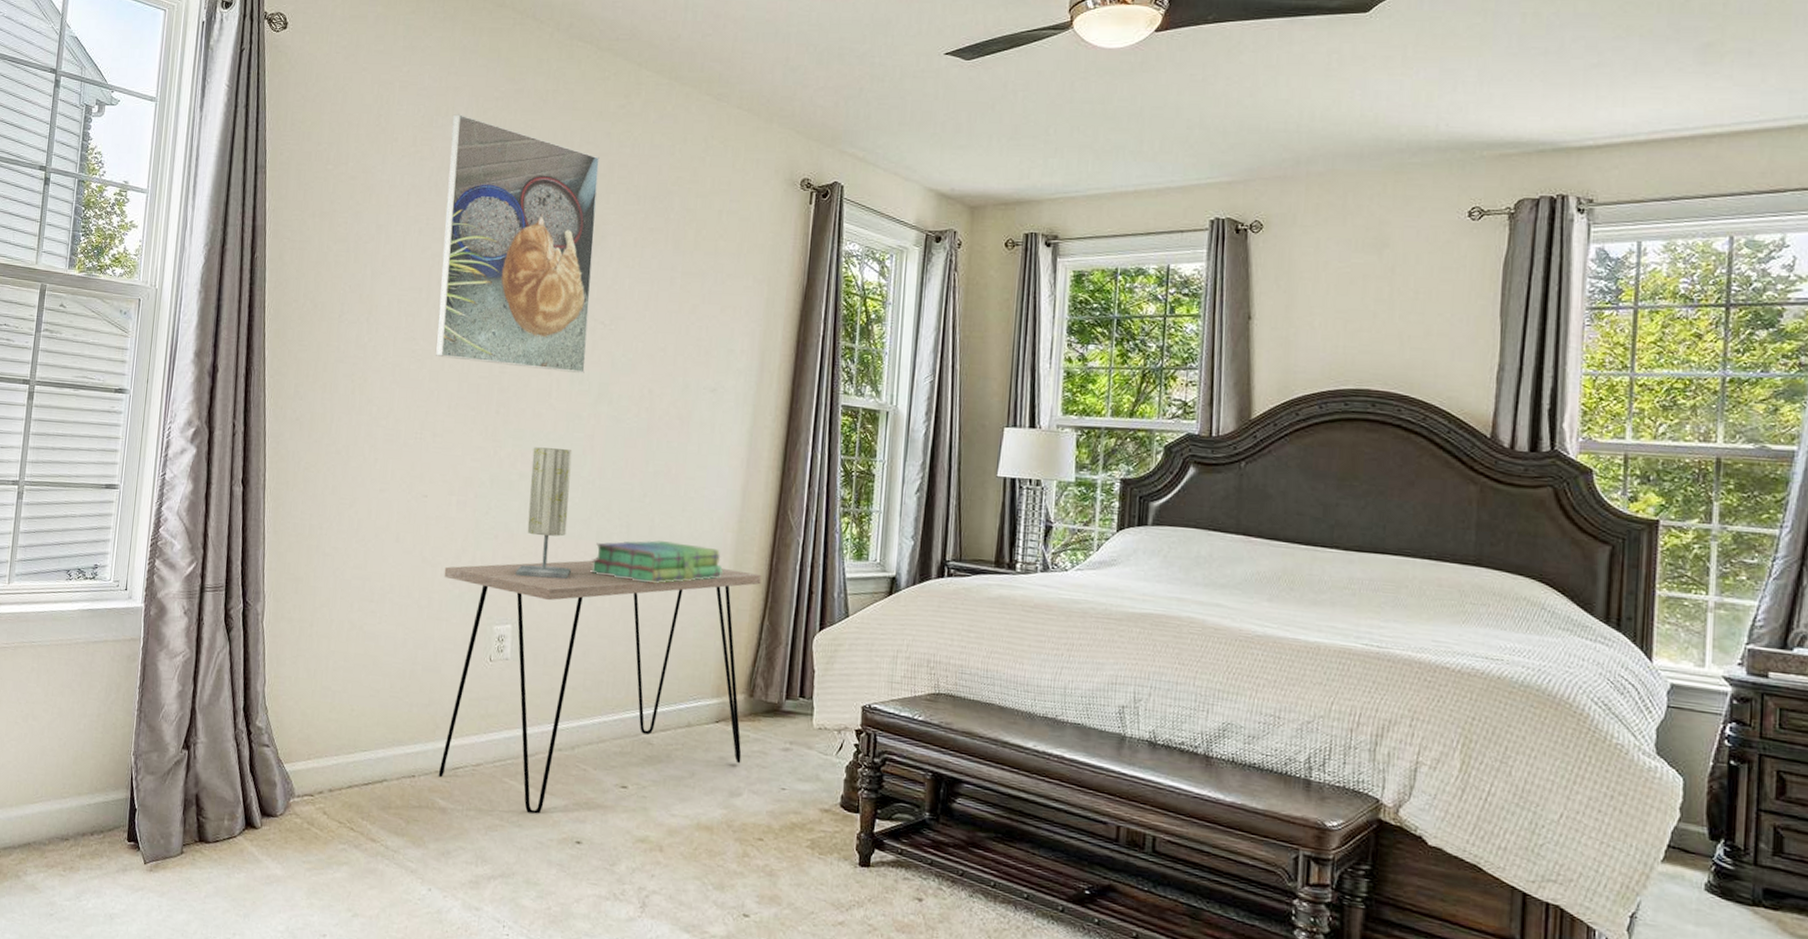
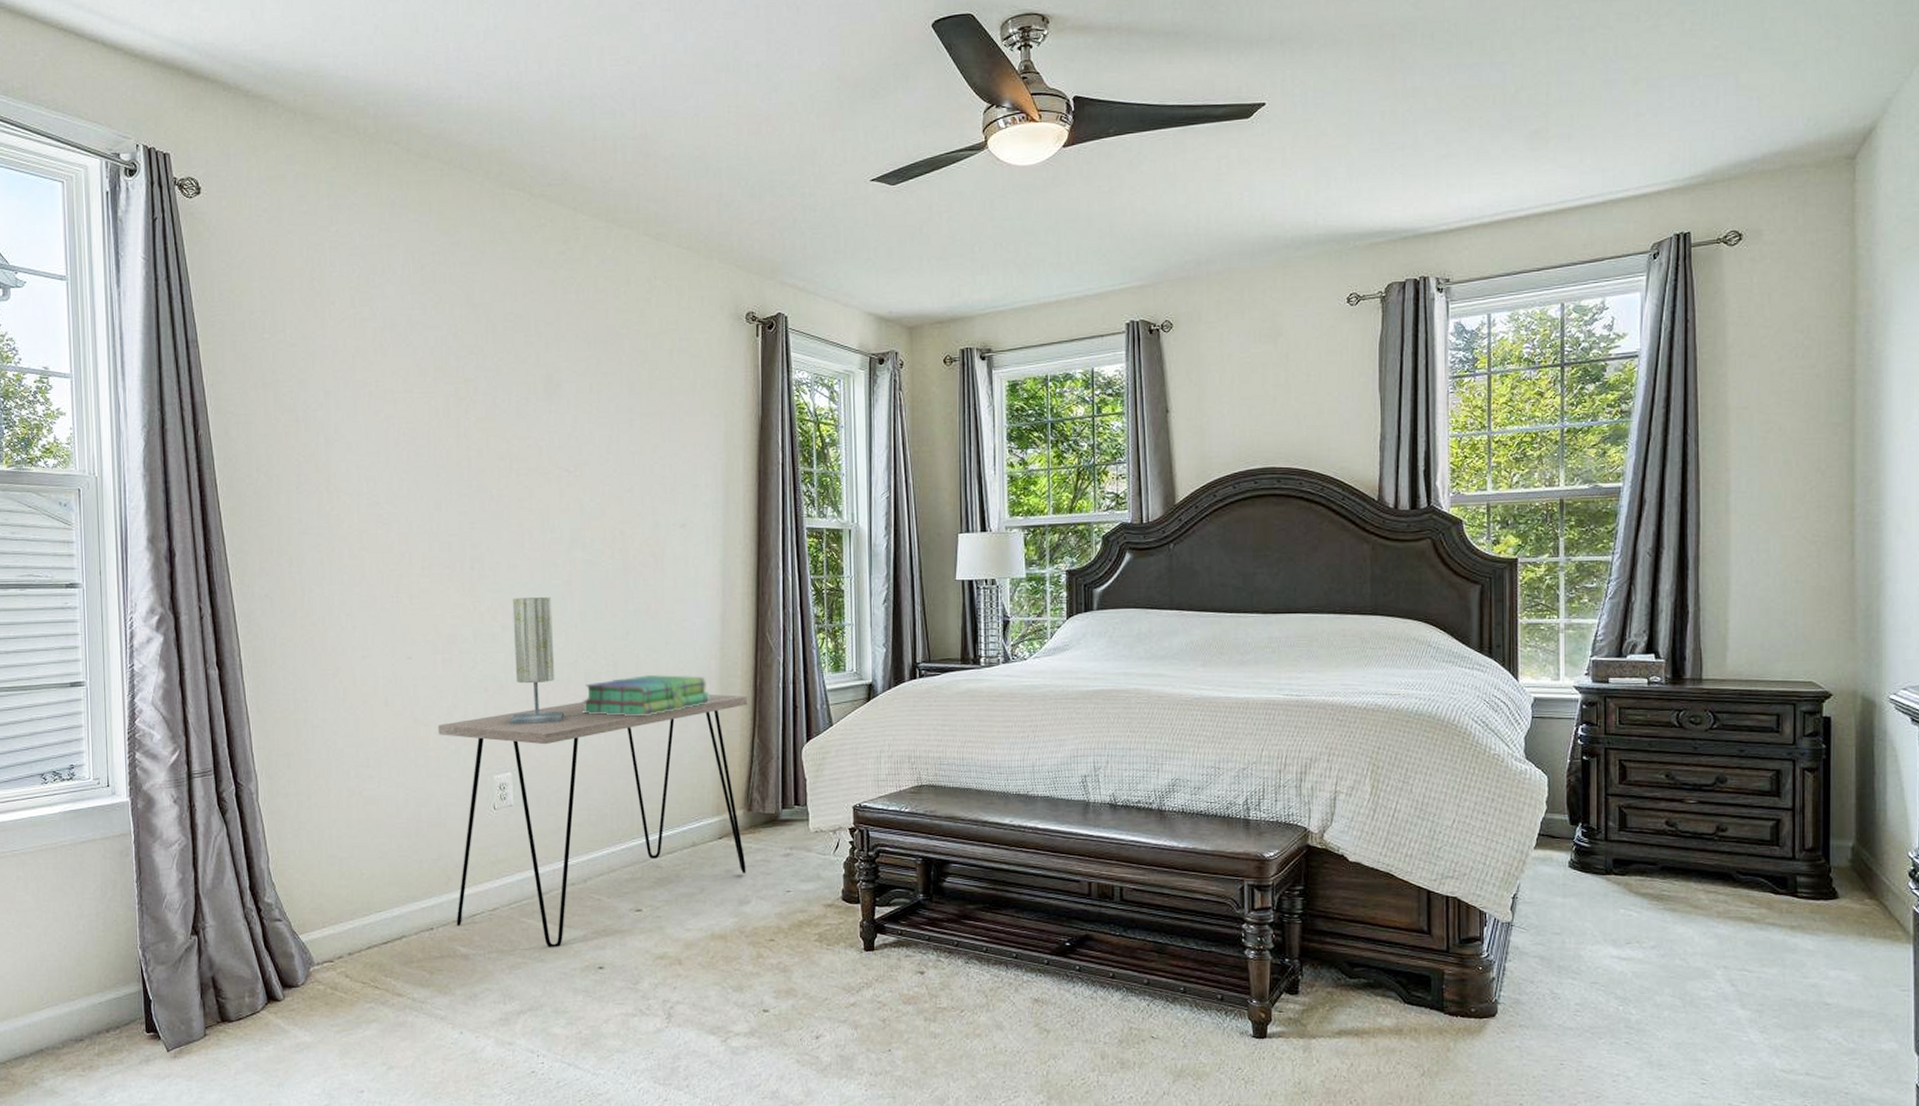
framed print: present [435,113,600,373] -> none [390,271,555,522]

